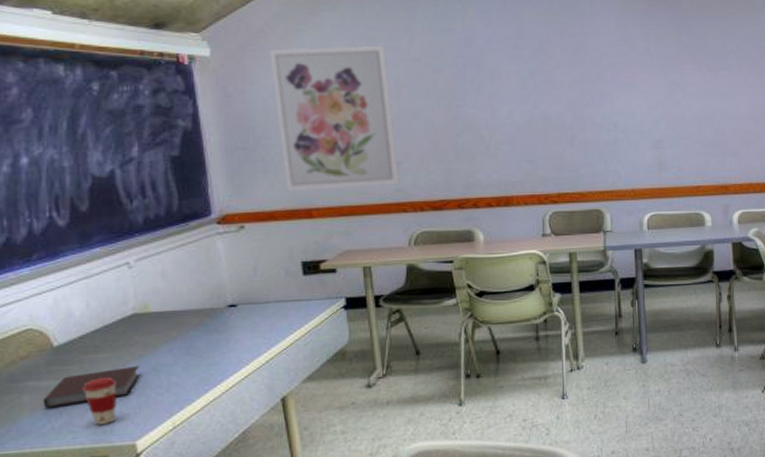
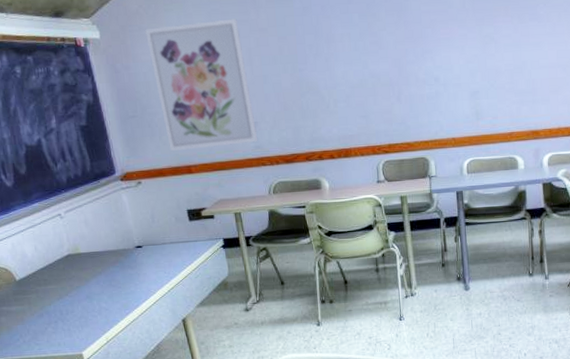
notebook: present [43,365,140,408] -> none [14,294,79,327]
coffee cup: present [83,377,116,425] -> none [41,303,66,339]

